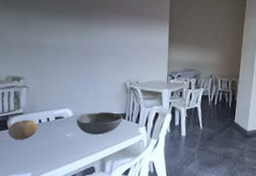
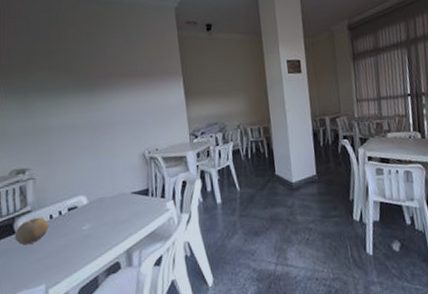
bowl: present [76,111,123,135] -> none [92,190,146,222]

